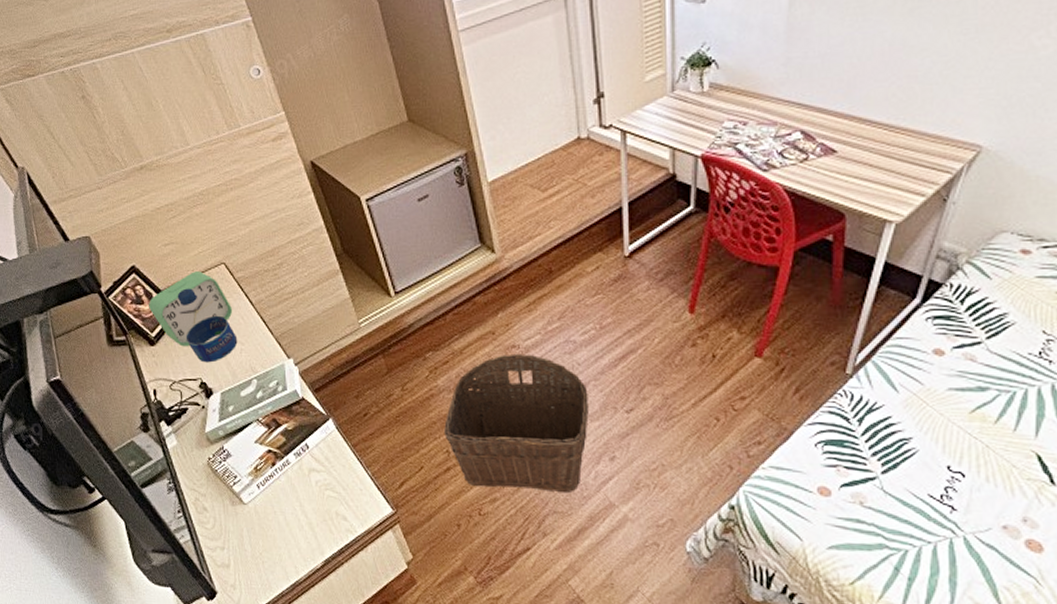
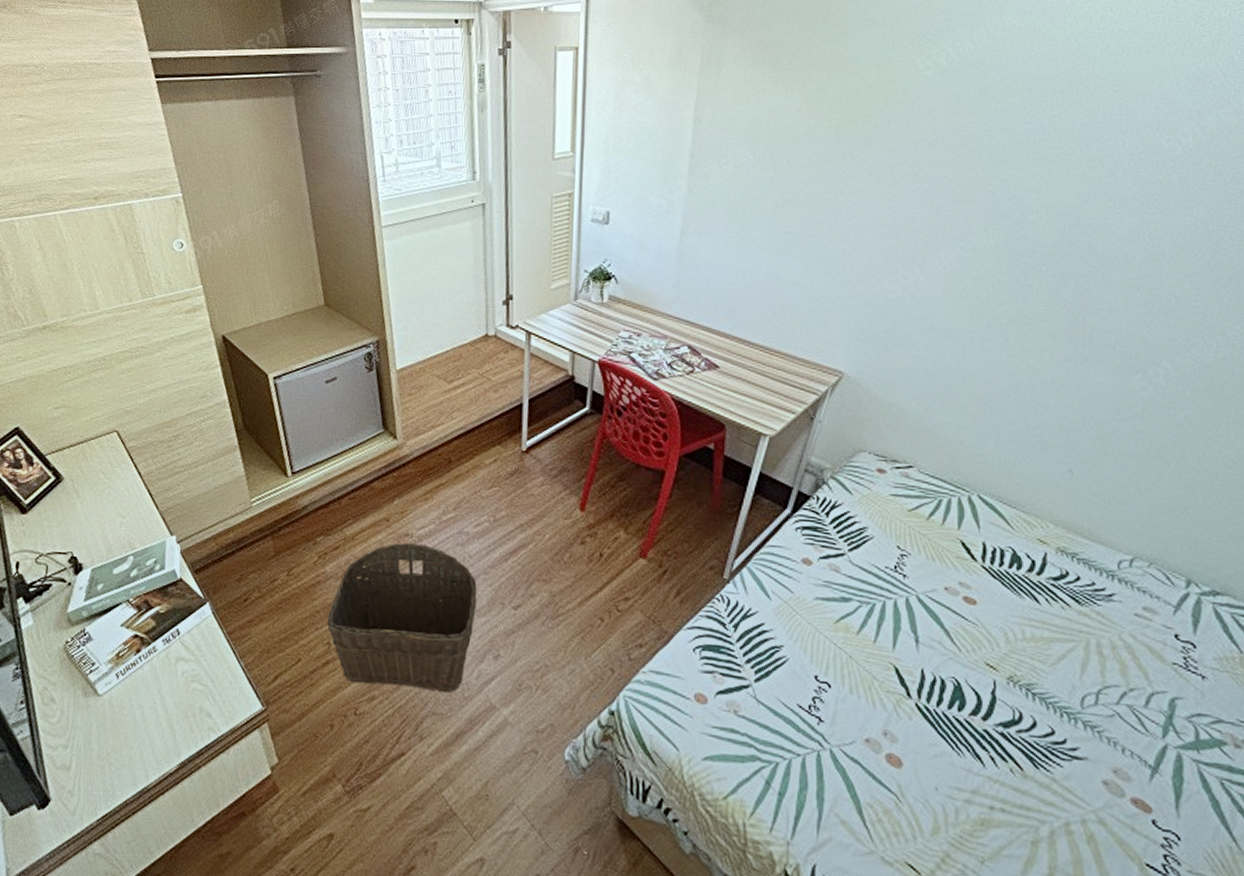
alarm clock: present [149,271,233,347] -> none [27,437,119,517]
water bottle: present [177,288,238,363] -> none [60,454,119,536]

